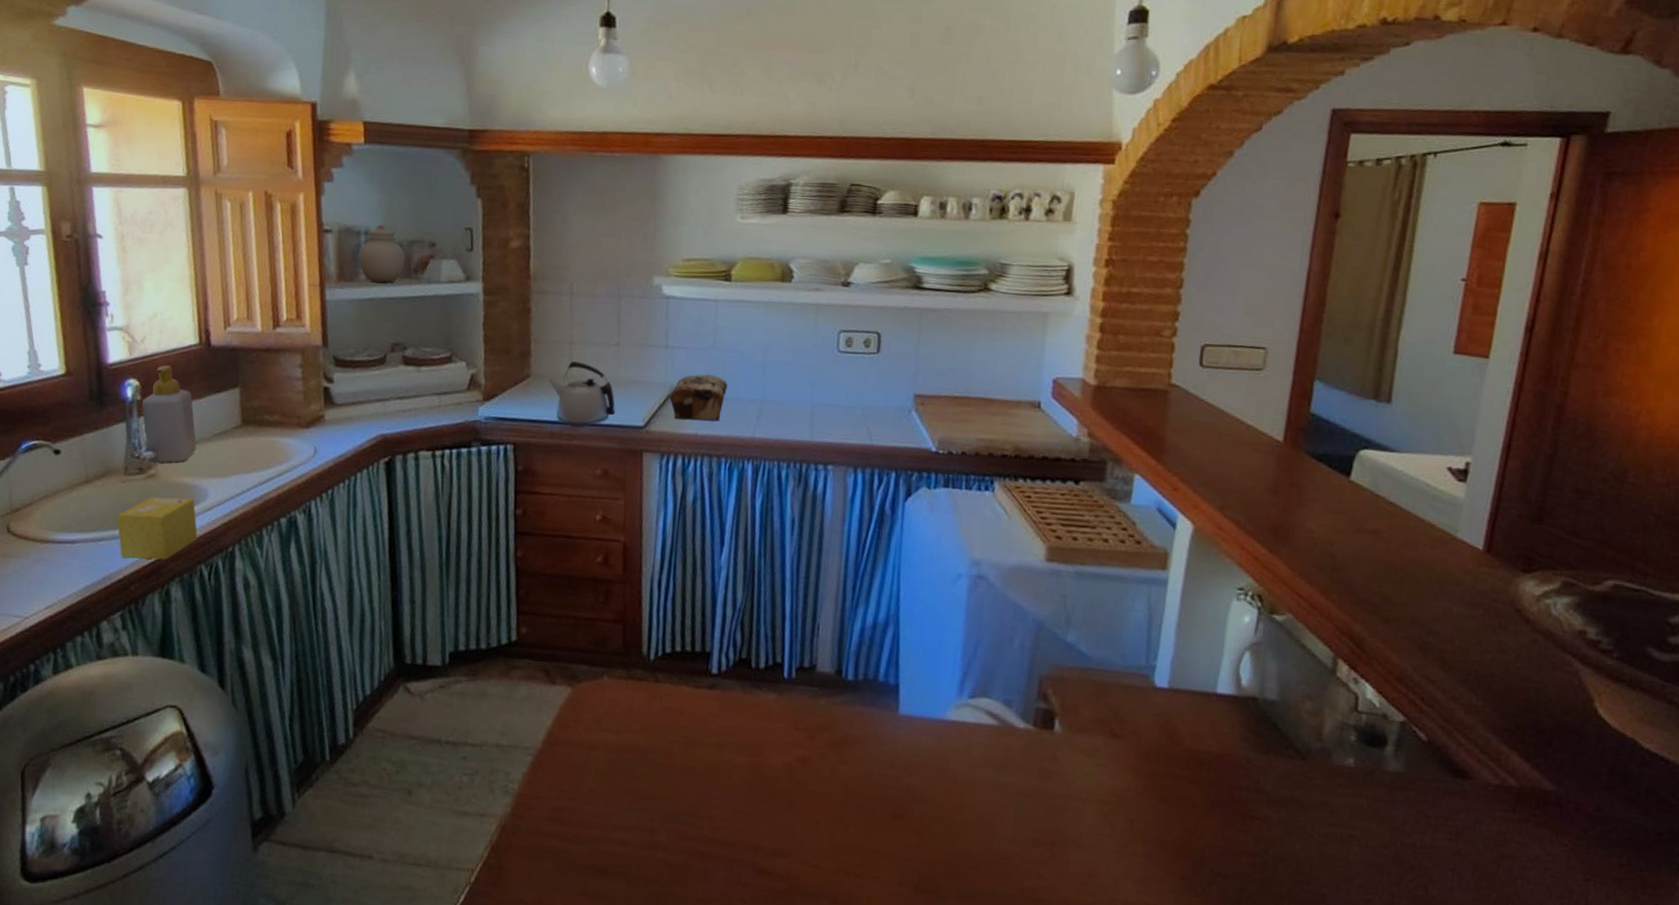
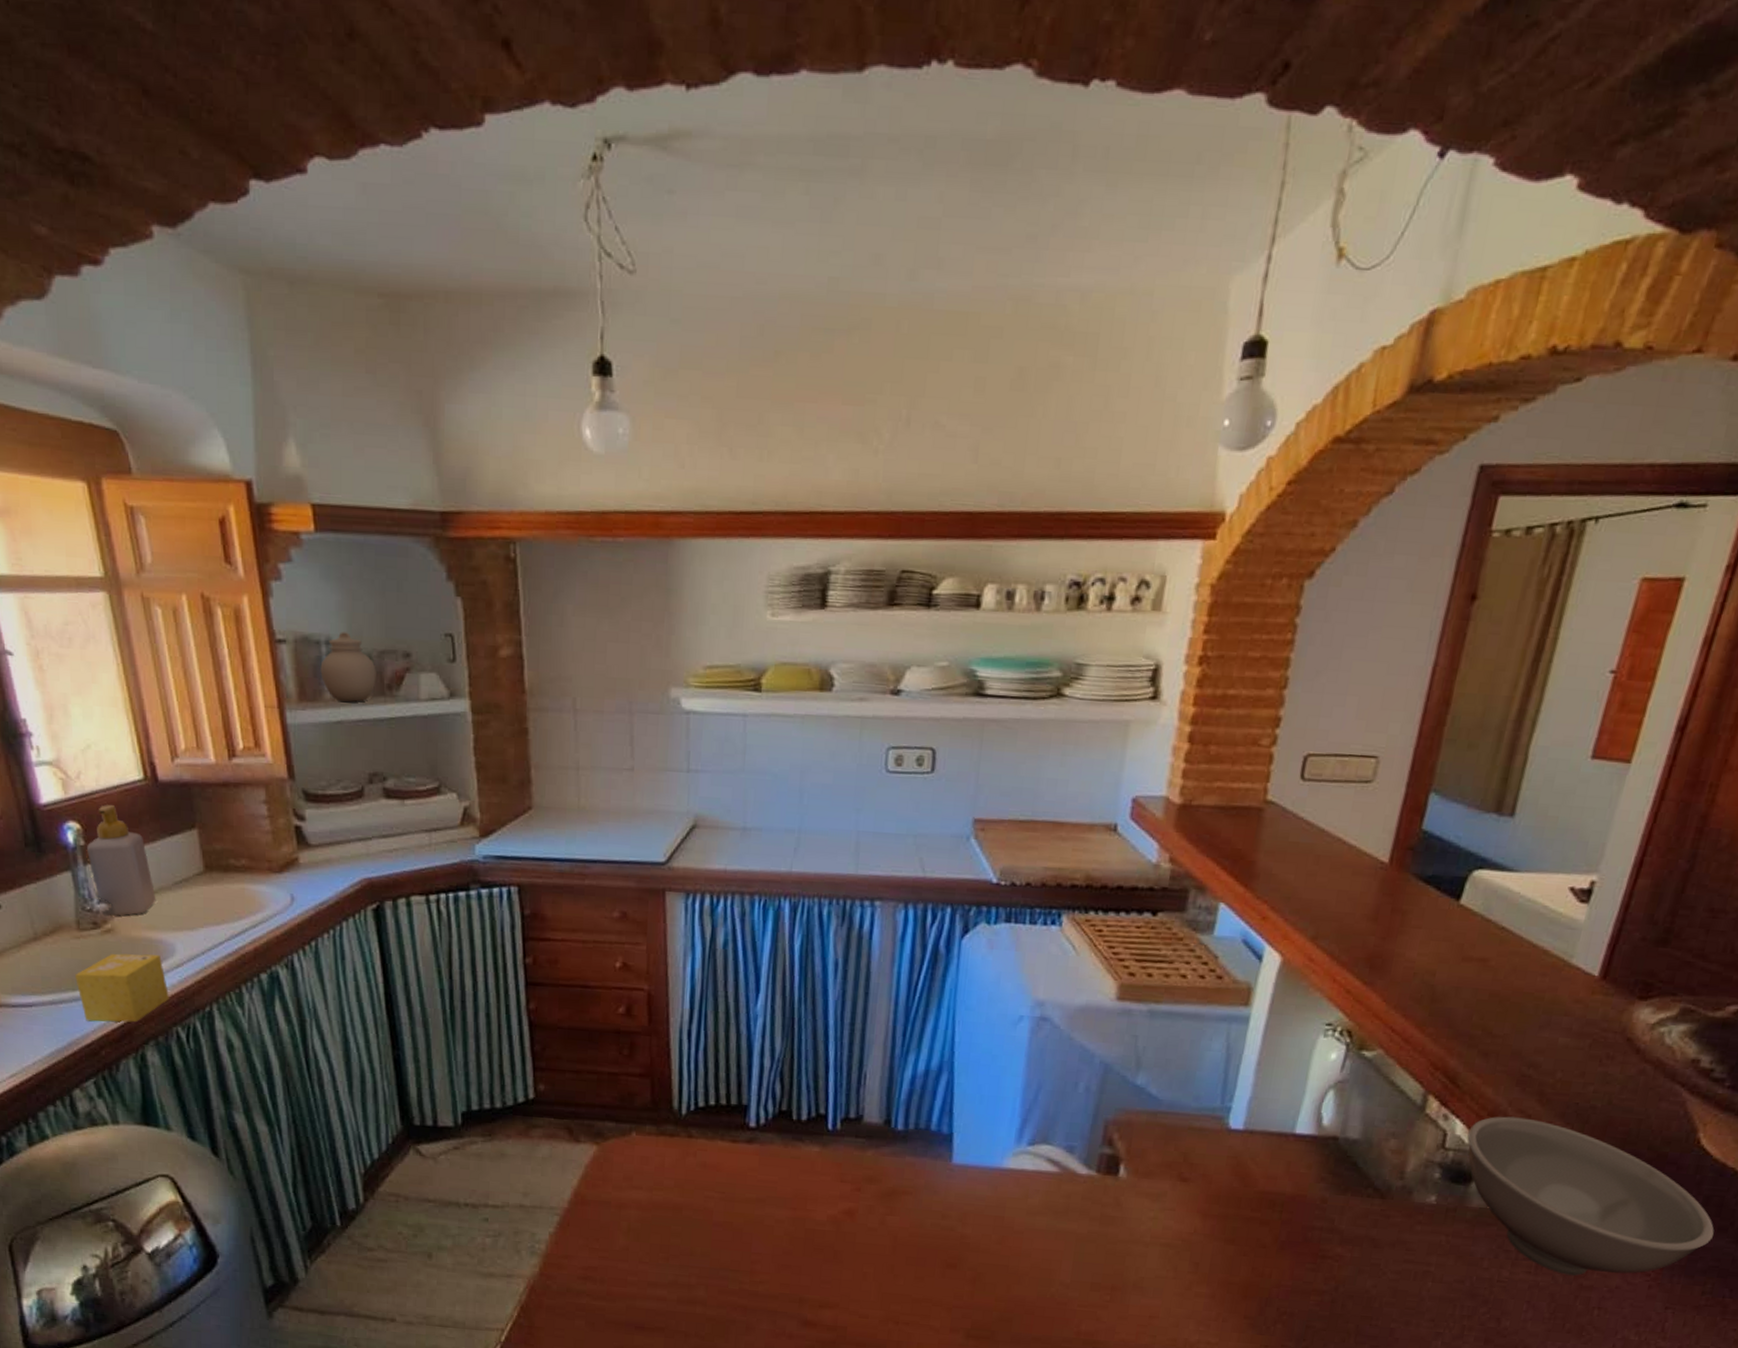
kettle: present [548,361,615,428] -> none [553,790,632,866]
bread loaf: present [670,374,728,421] -> none [694,801,760,855]
bowl: none [1378,681,1623,844] -> present [1467,1116,1715,1276]

